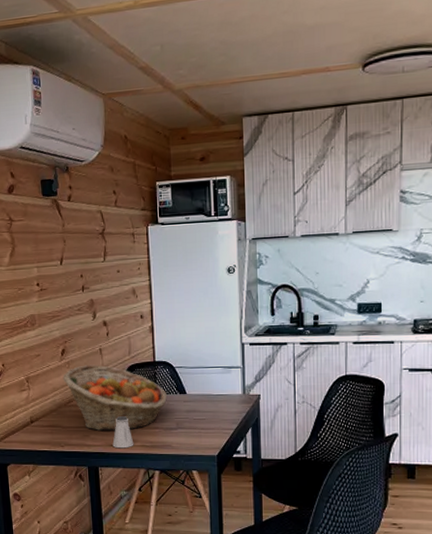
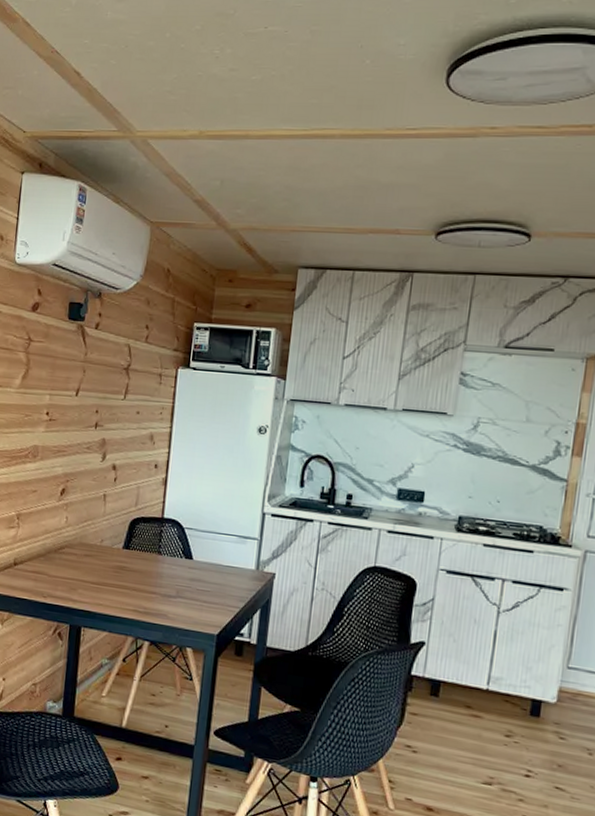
fruit basket: present [63,364,168,431] -> none [57,510,172,591]
saltshaker: present [112,415,134,449] -> none [101,572,126,611]

